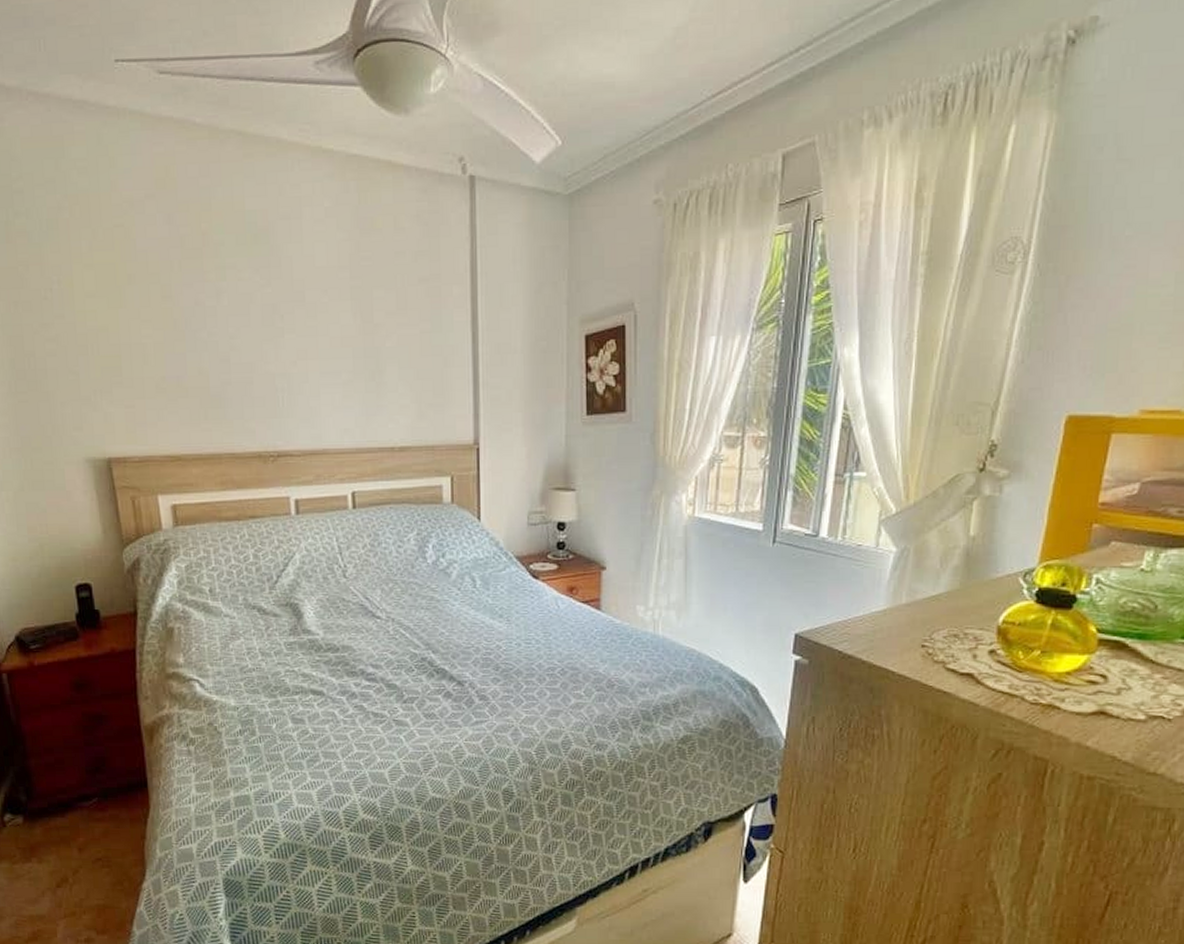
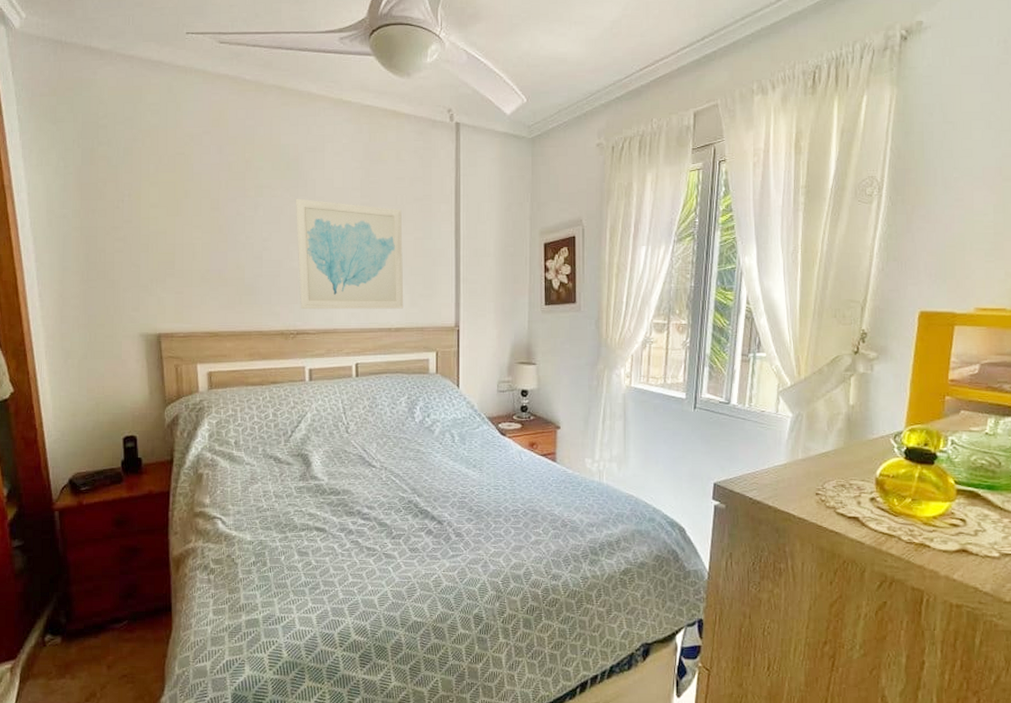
wall art: none [267,281,409,426] -> present [295,198,404,310]

